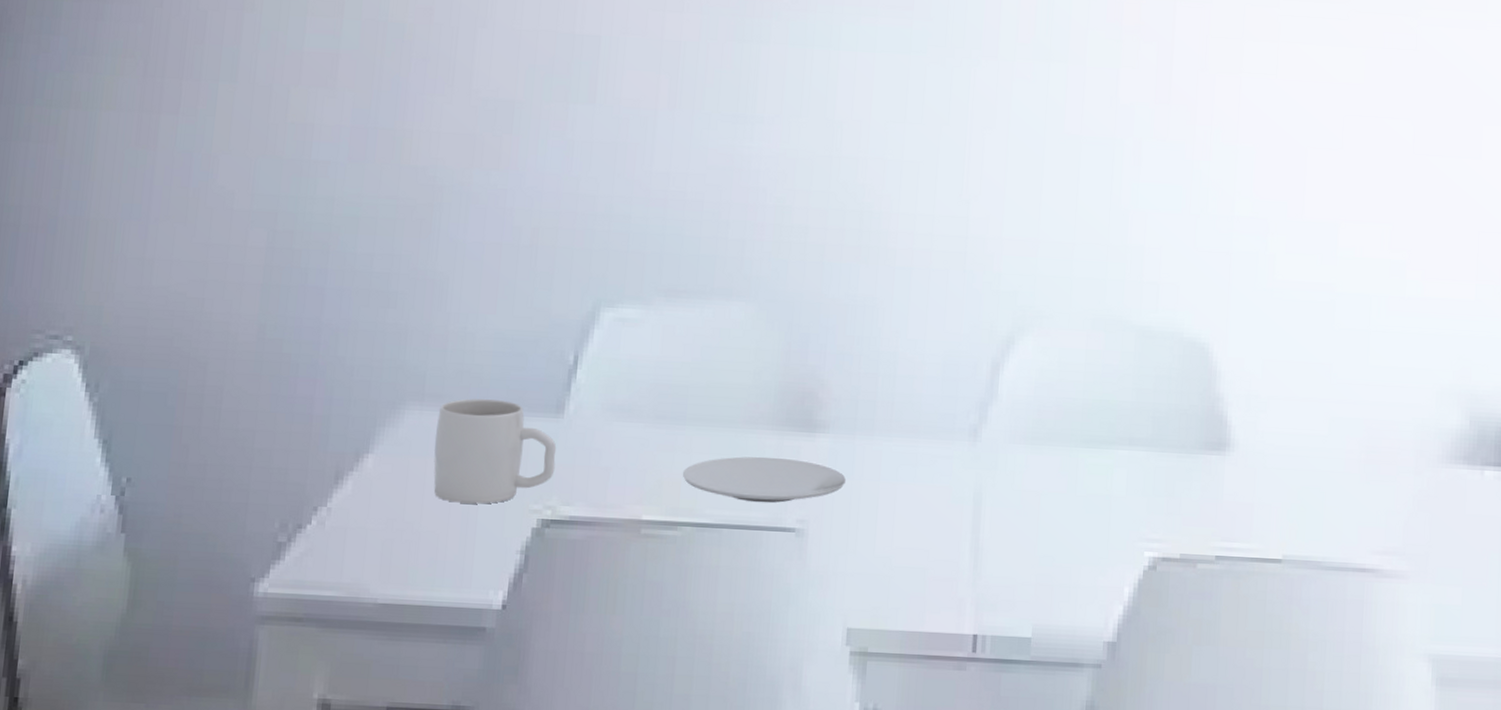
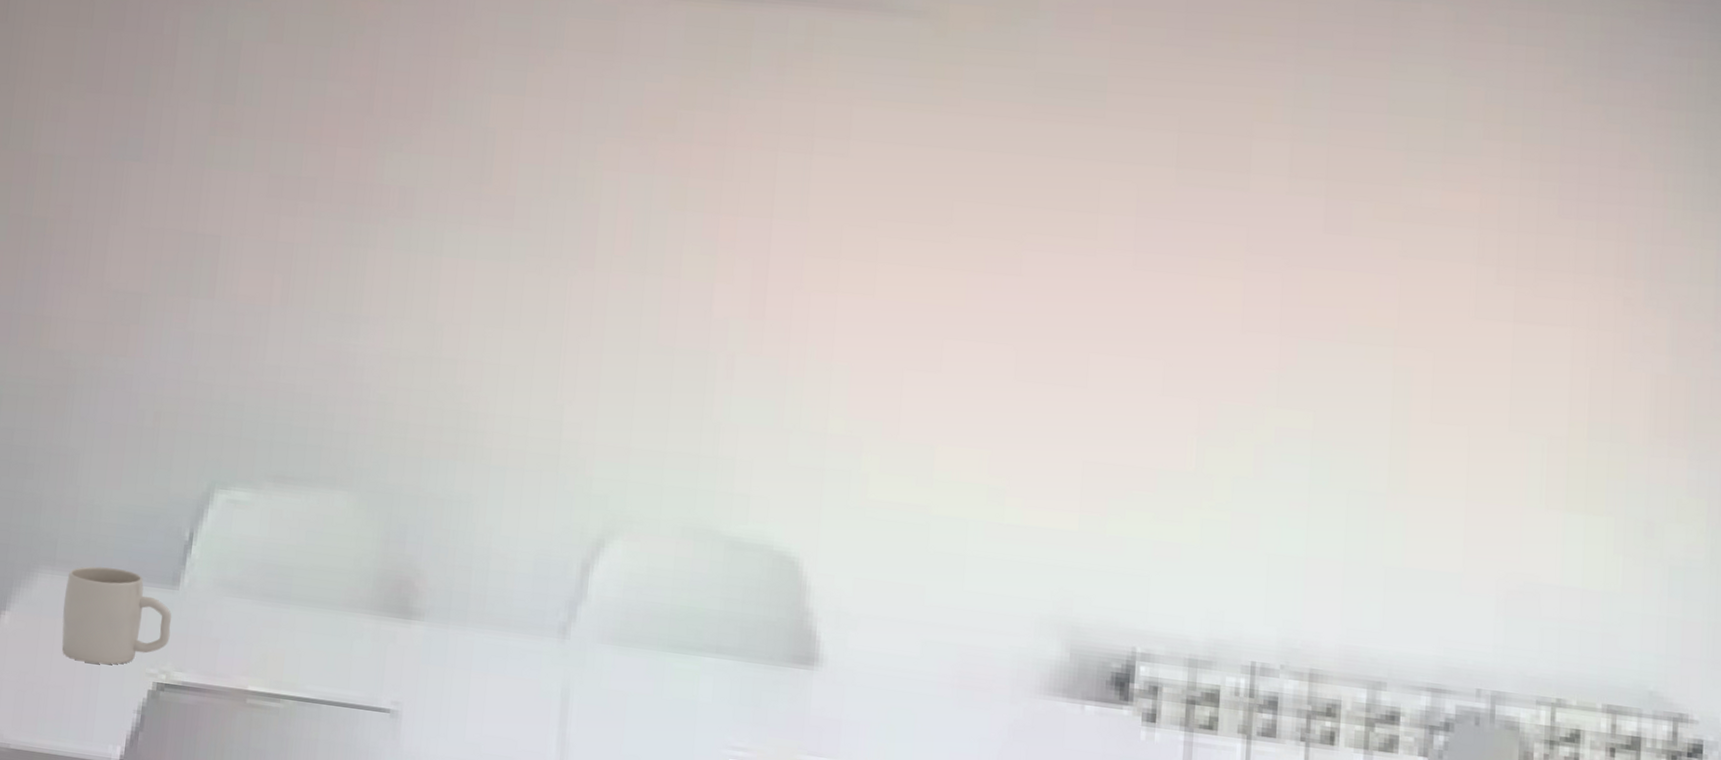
plate: present [682,456,846,503] -> none [285,637,439,684]

